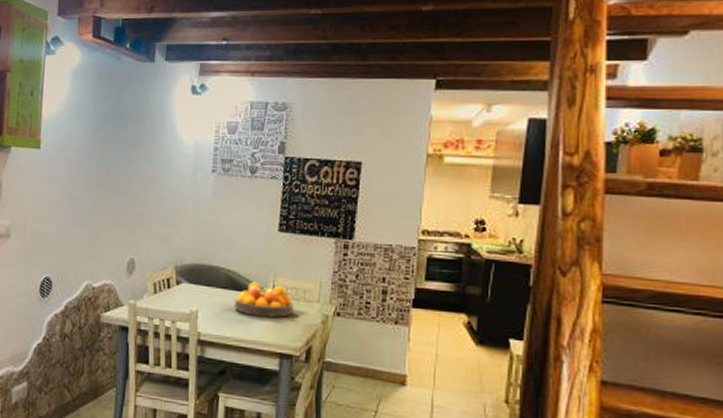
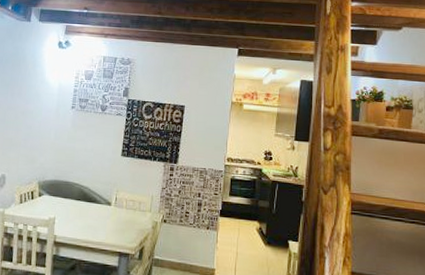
fruit bowl: present [235,281,294,318] -> none [85,194,131,224]

